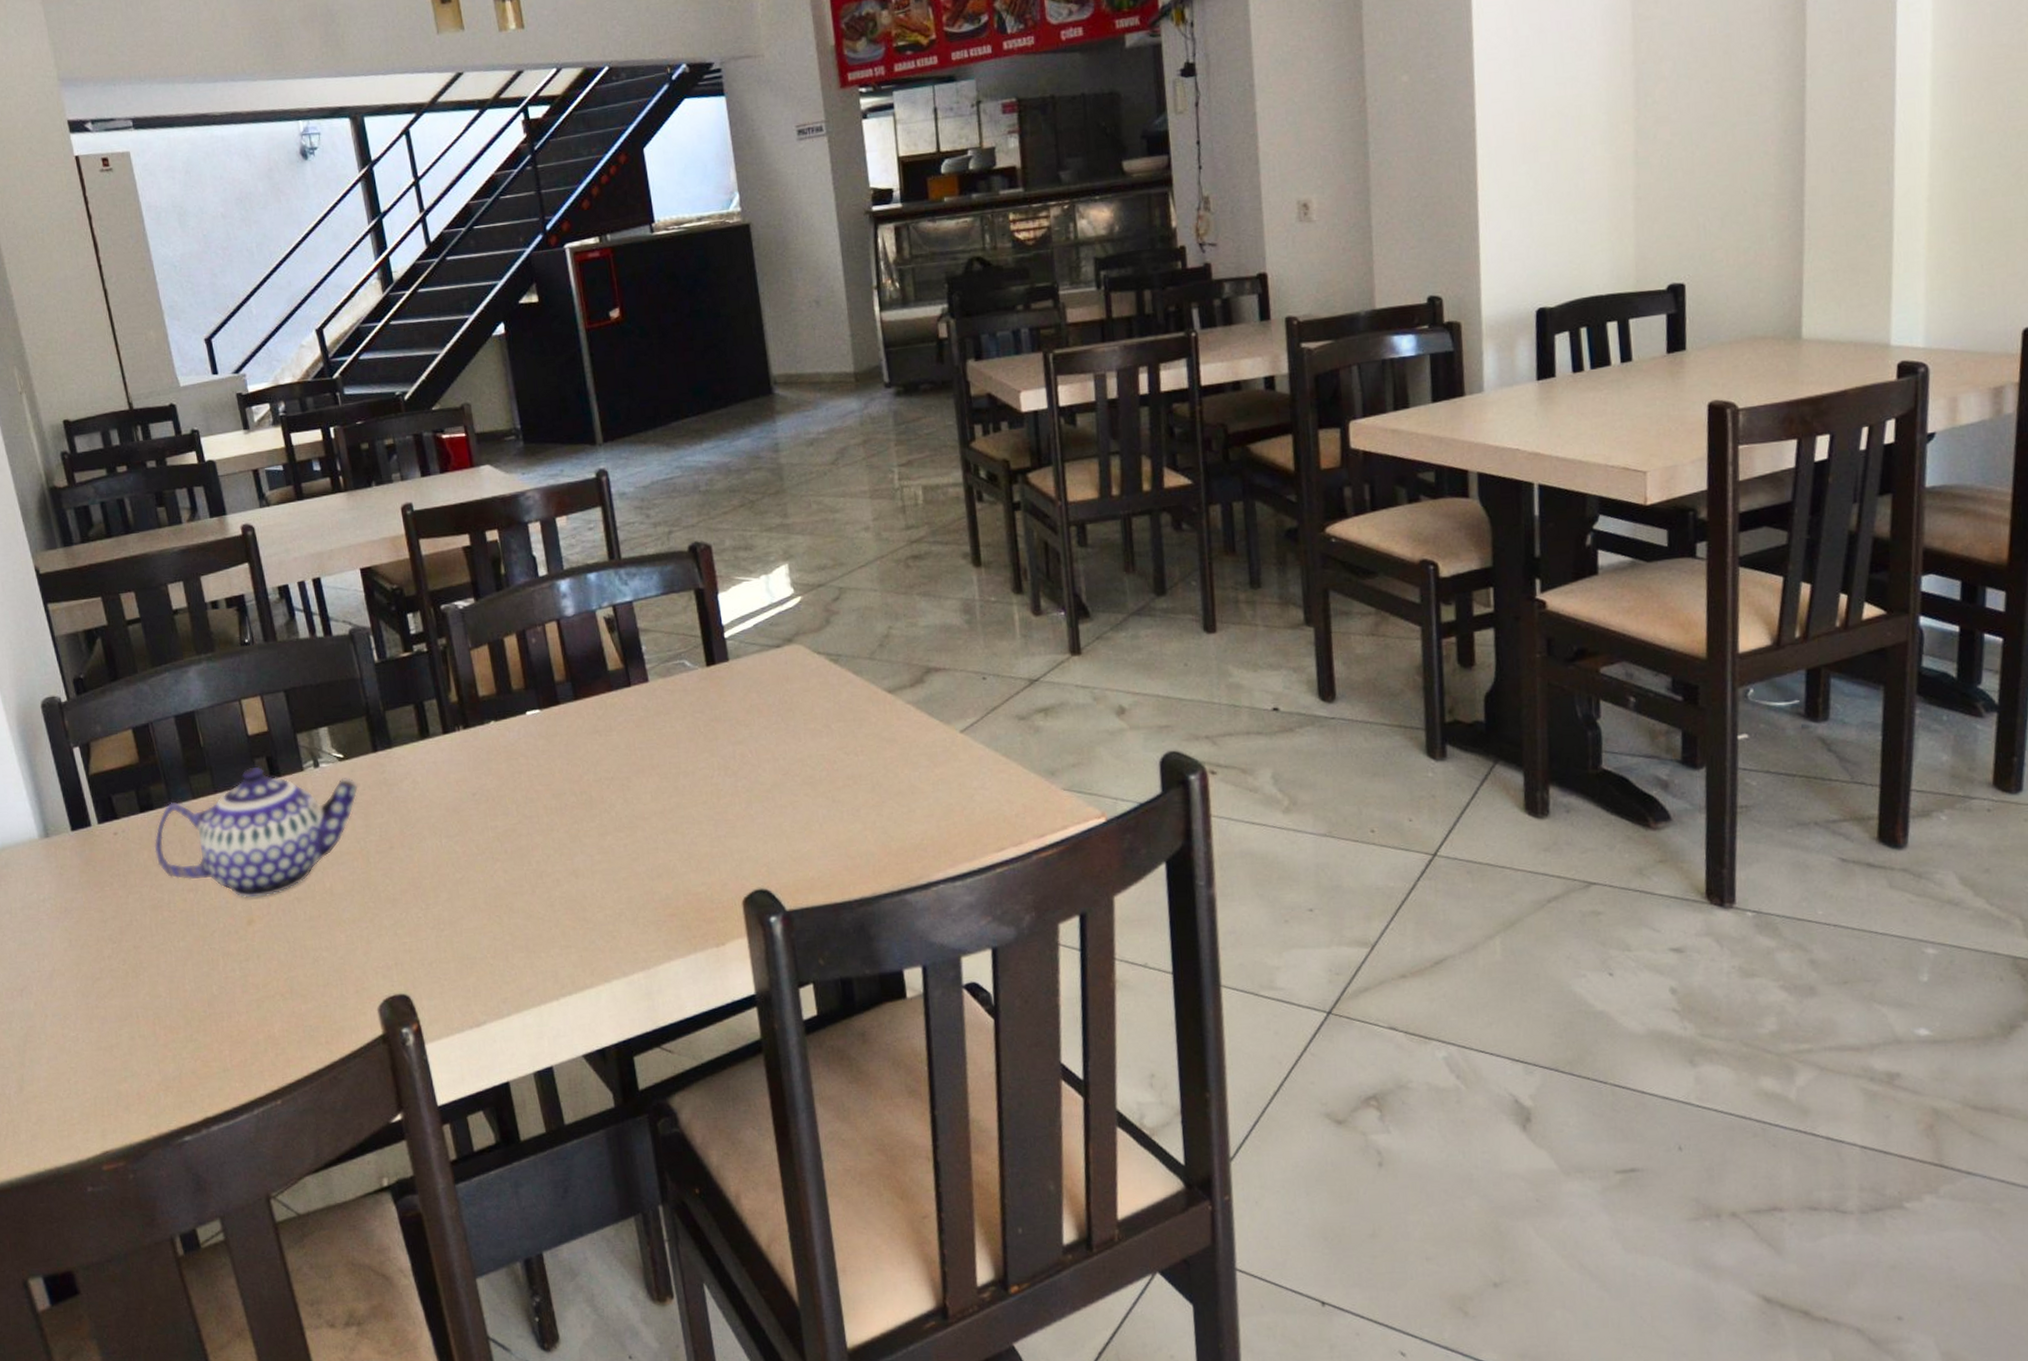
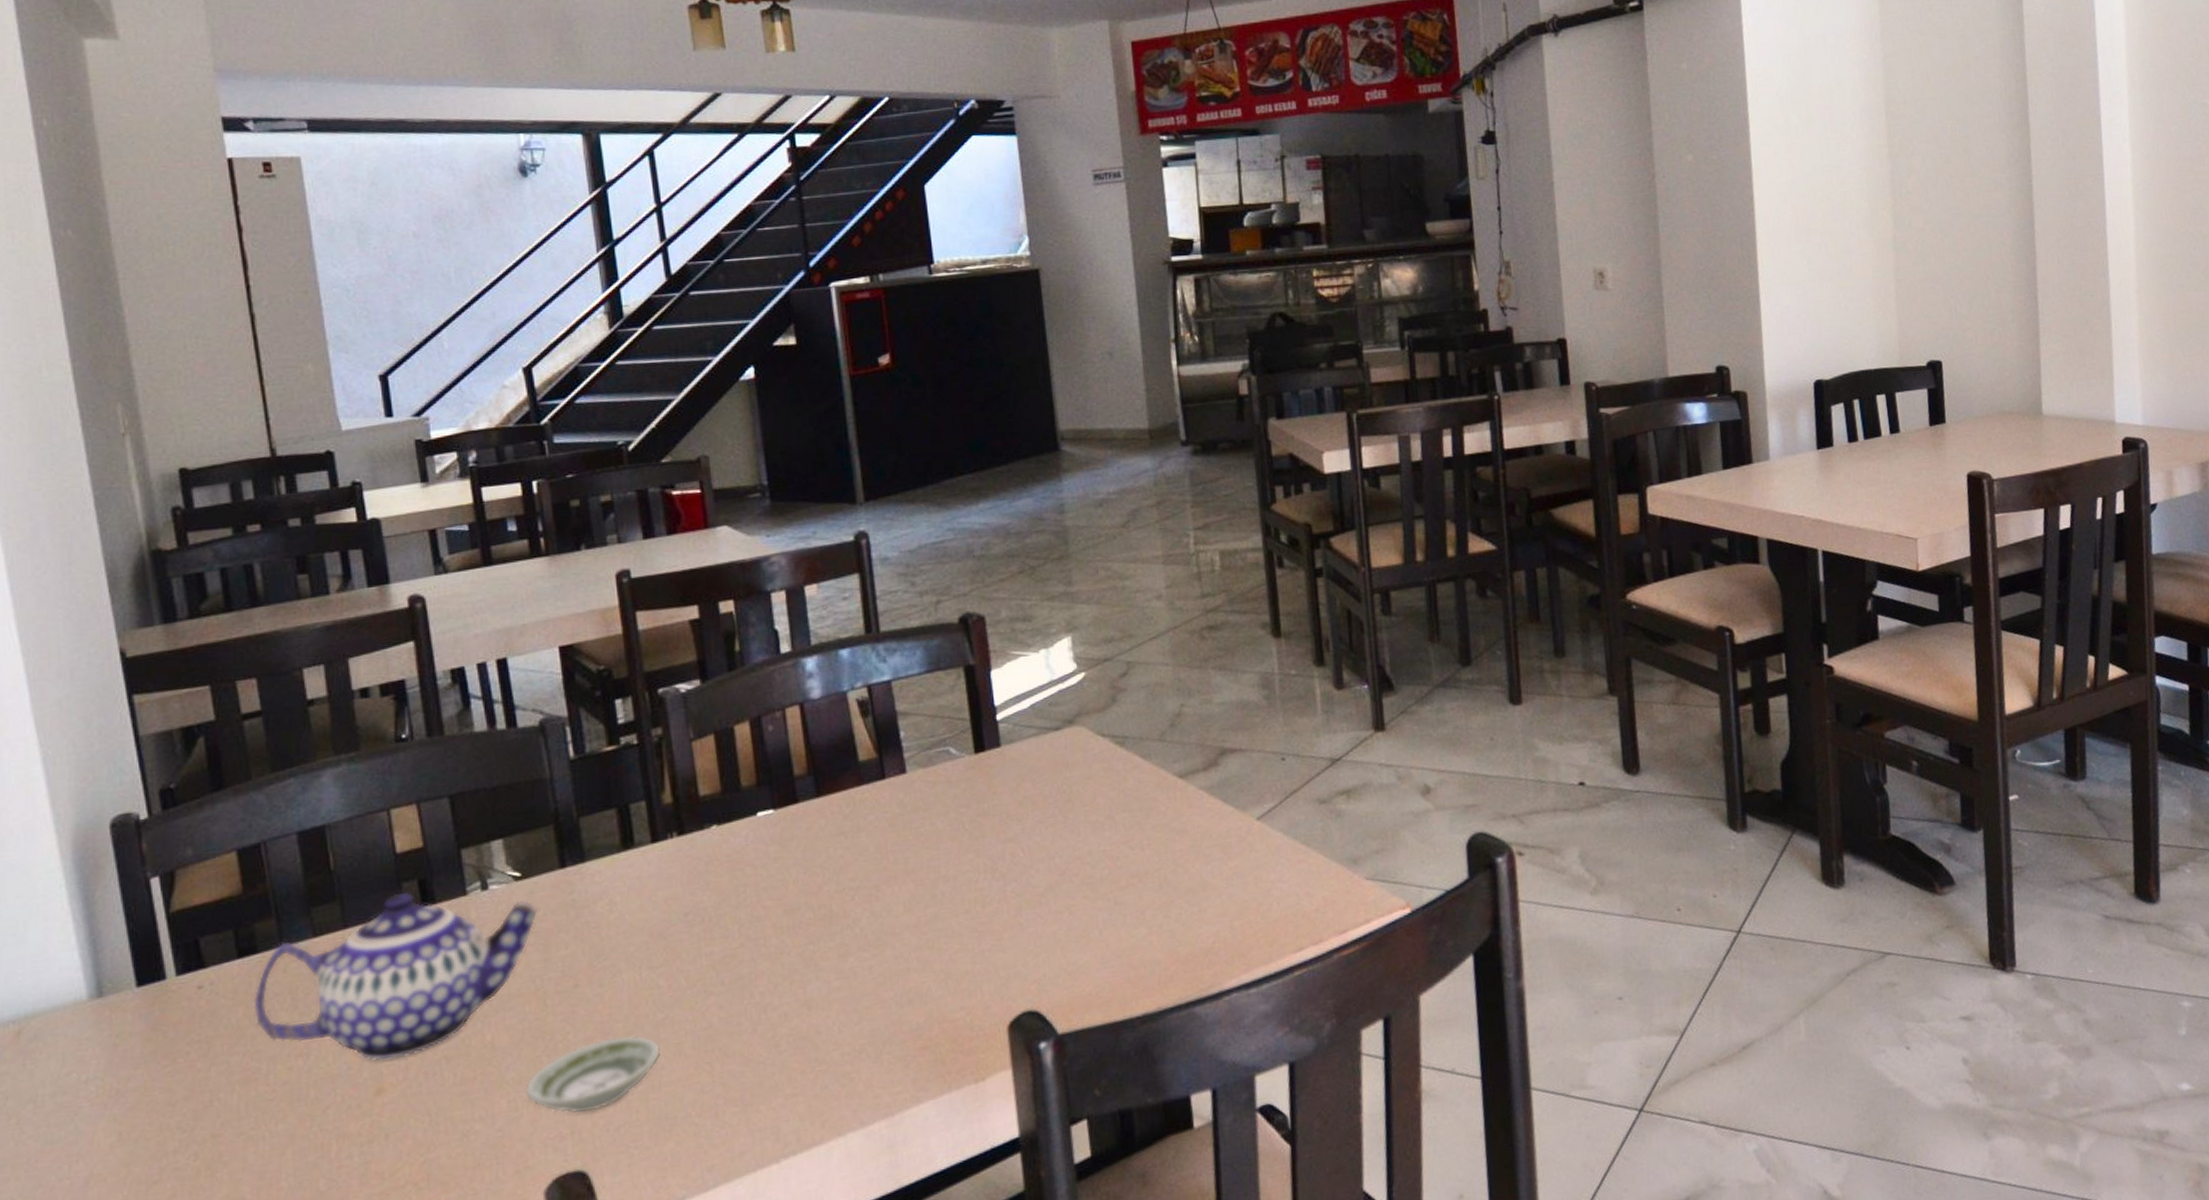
saucer: none [359,890,461,950] -> present [527,1035,661,1114]

